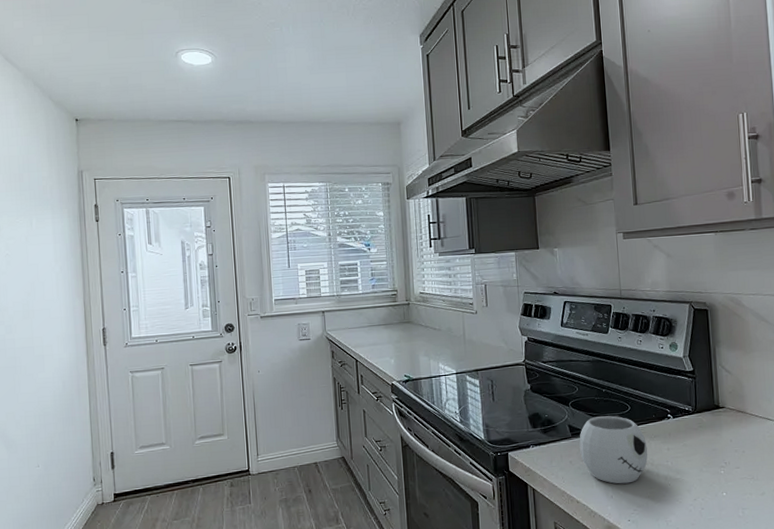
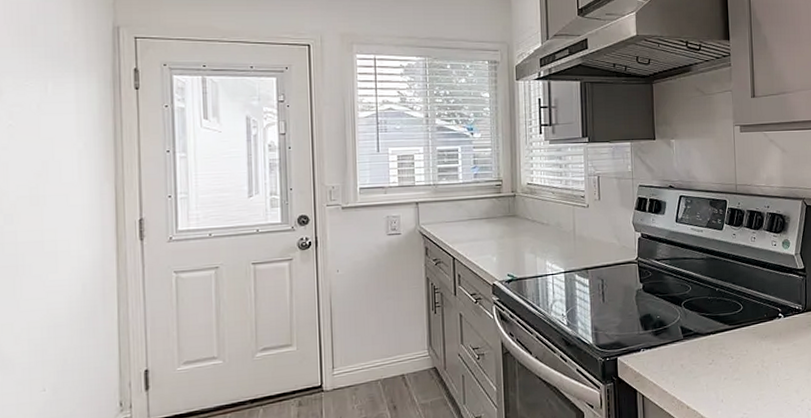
mug: present [579,414,648,484] -> none [691,314,759,387]

